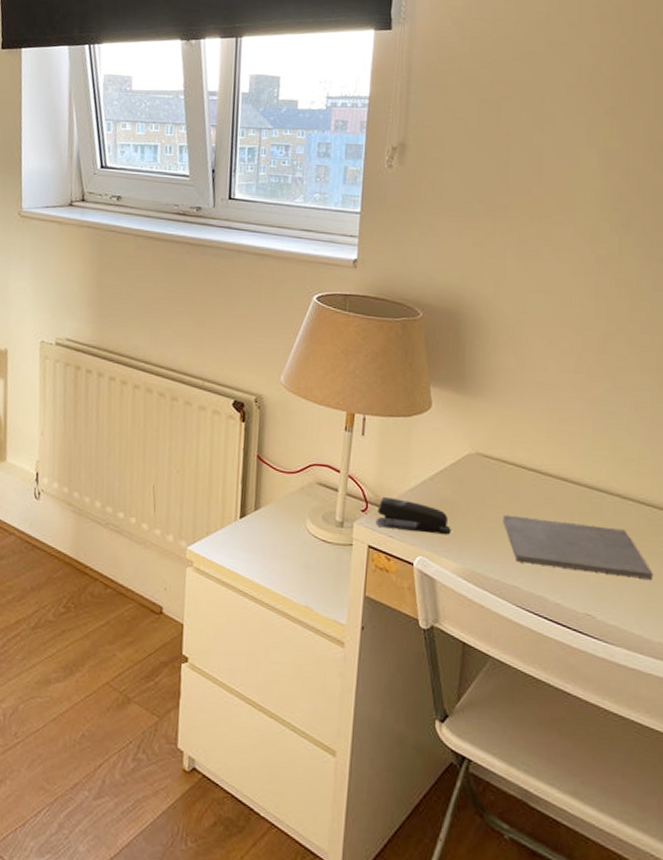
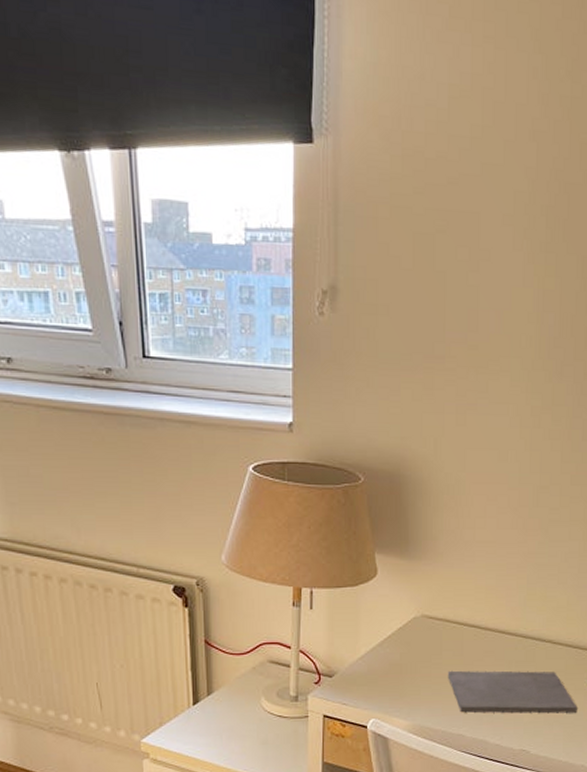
stapler: present [375,497,451,535] -> none [329,667,401,697]

